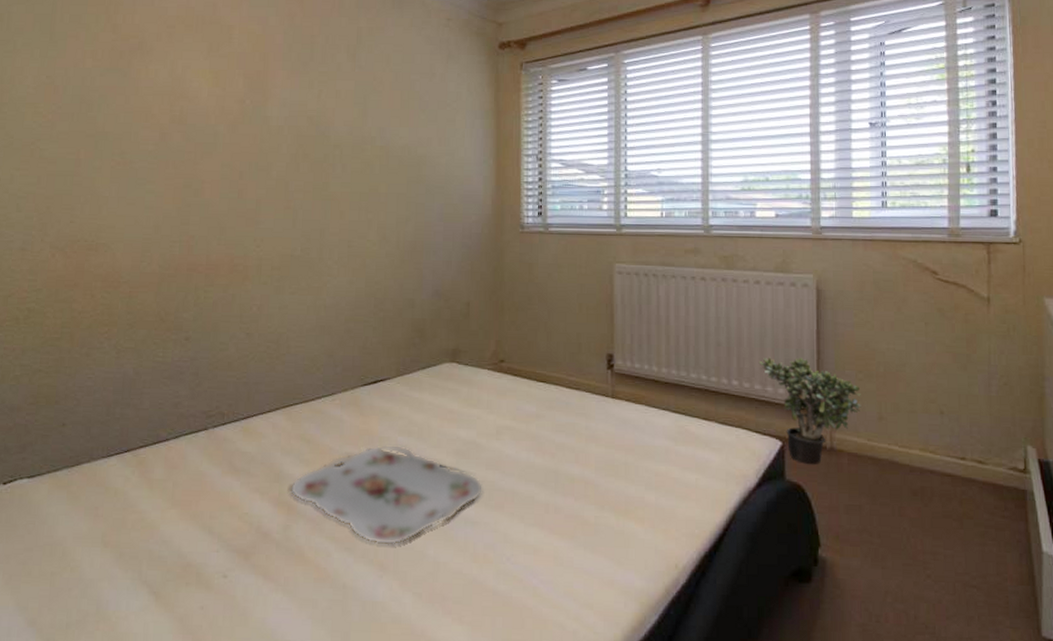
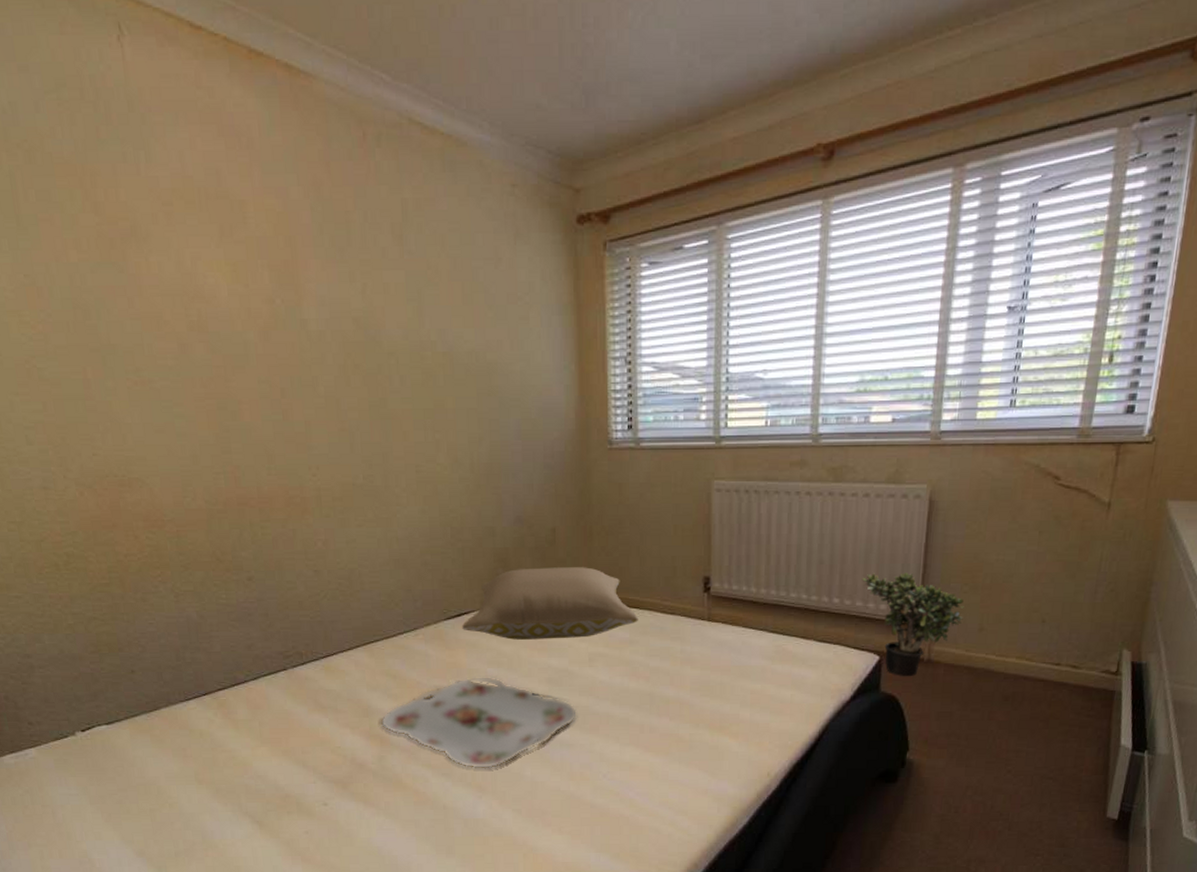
pillow: none [377,339,545,410] -> present [462,567,638,640]

